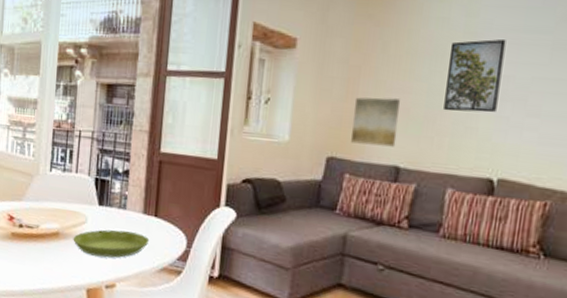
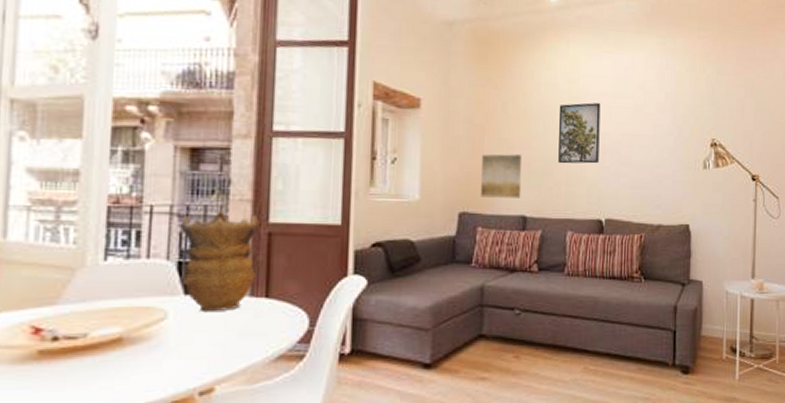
saucer: present [73,229,150,258] -> none [145,320,260,359]
vase: none [98,137,153,223] -> present [180,208,260,313]

